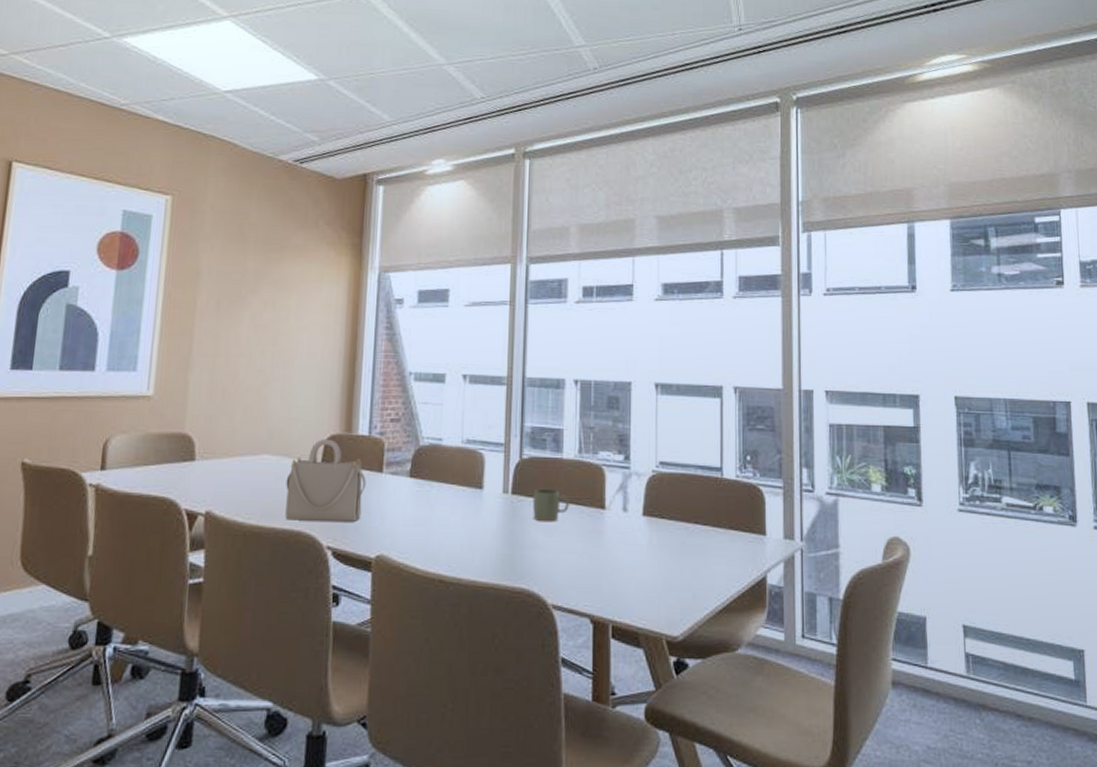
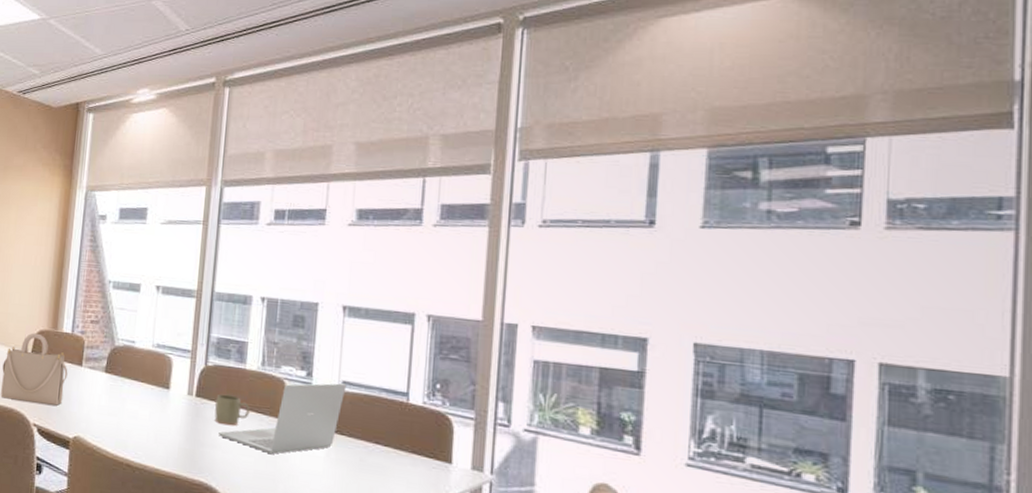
laptop: none [538,464,664,547] -> present [219,383,347,454]

